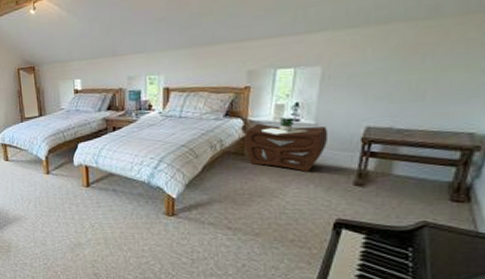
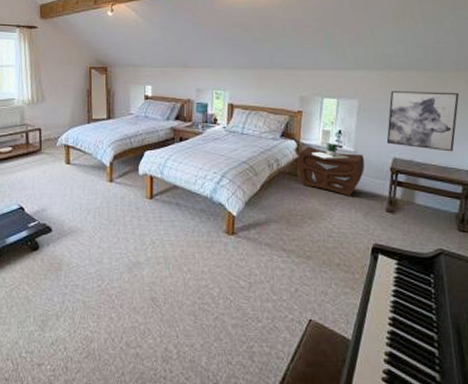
wall art: none [357,42,465,114] -> present [386,91,459,152]

